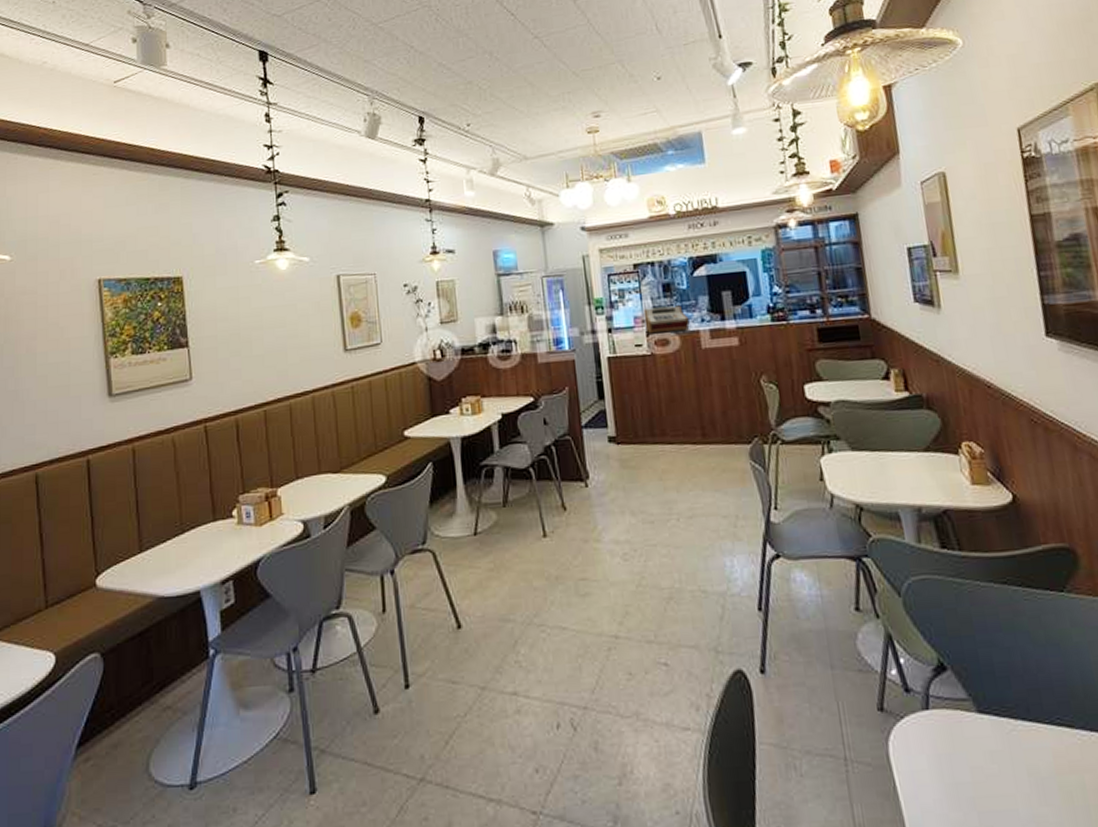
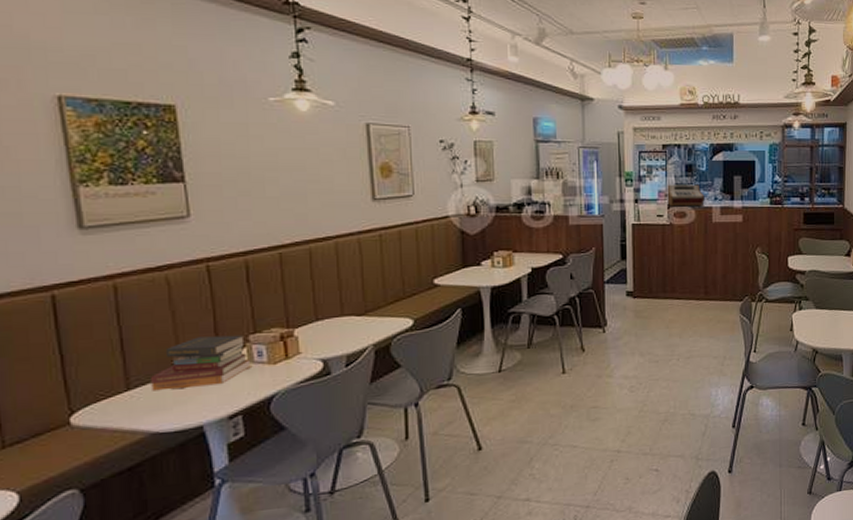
books: none [158,495,241,554] -> present [149,335,251,391]

